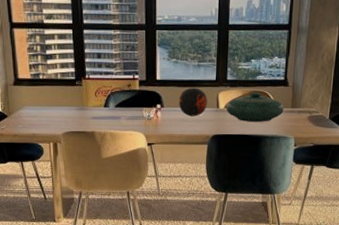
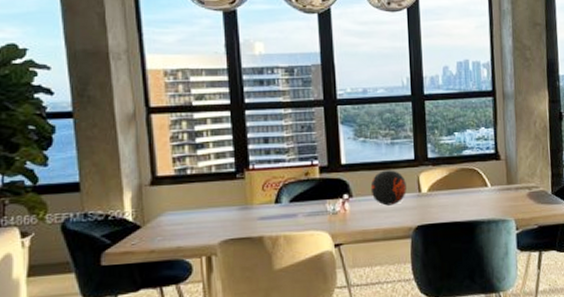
decorative bowl: present [226,93,284,122] -> none [429,170,499,206]

